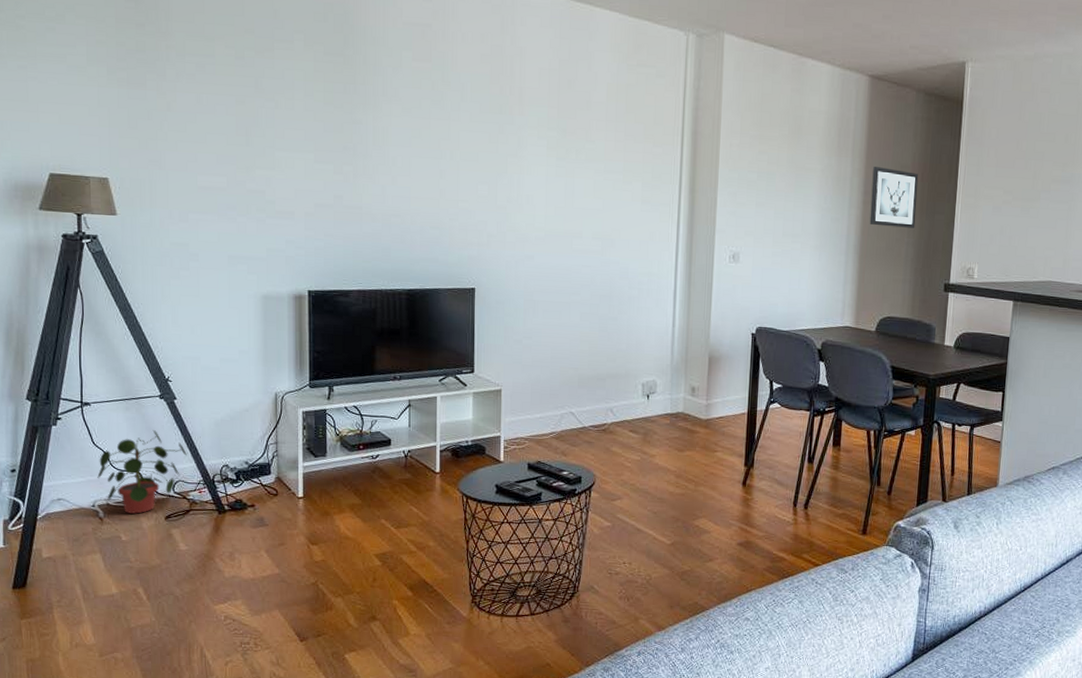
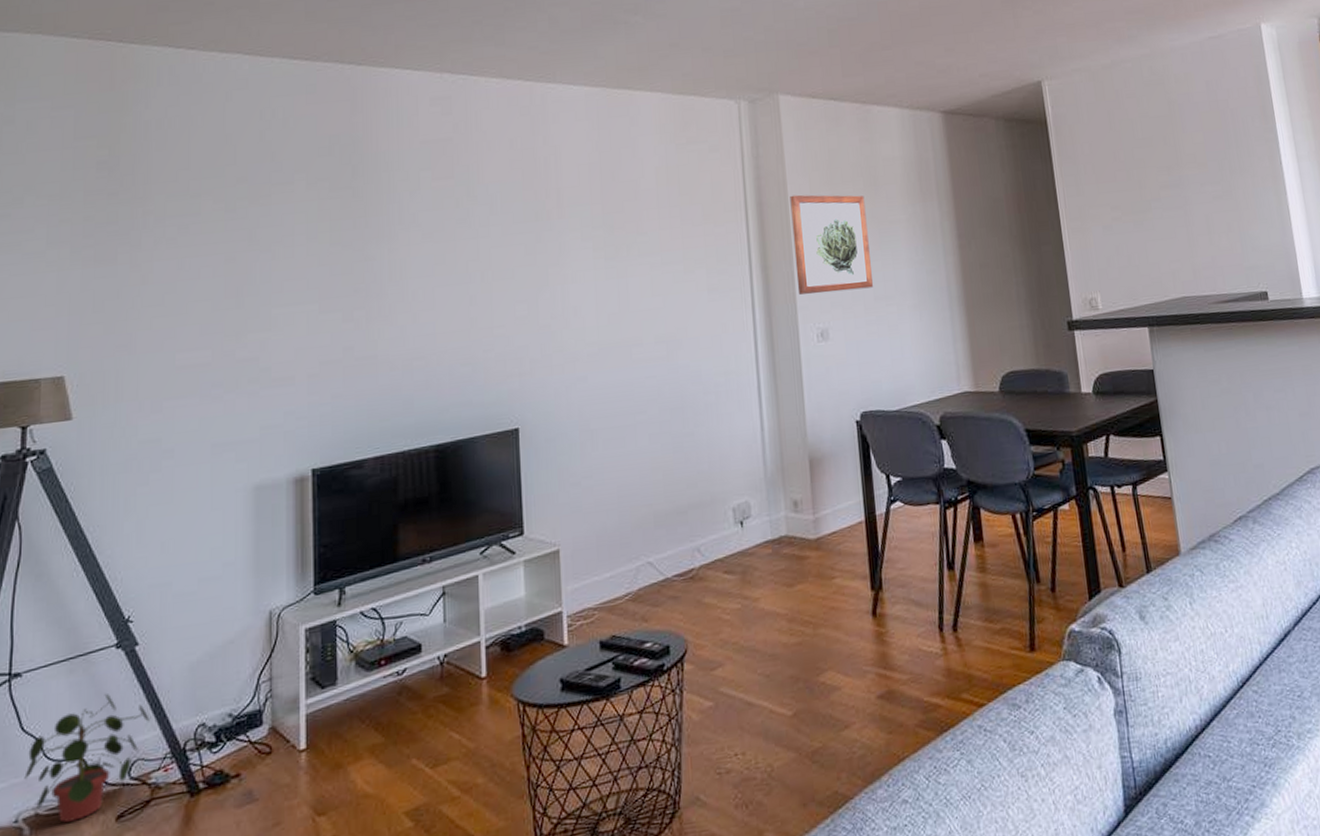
wall art: none [718,130,788,225] -> present [790,194,873,295]
wall art: present [869,167,919,228] -> none [963,204,1022,270]

